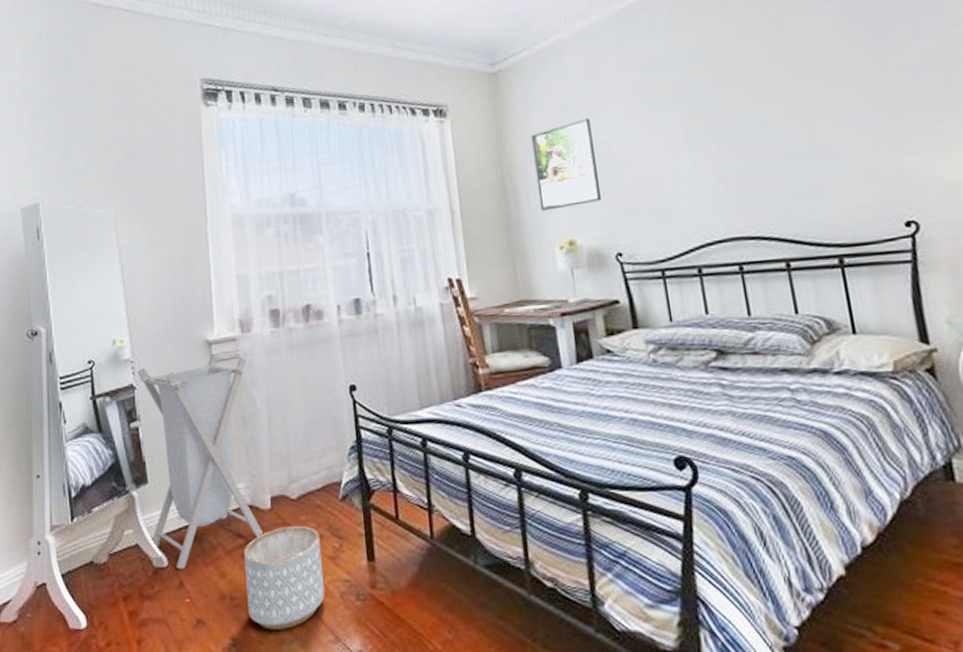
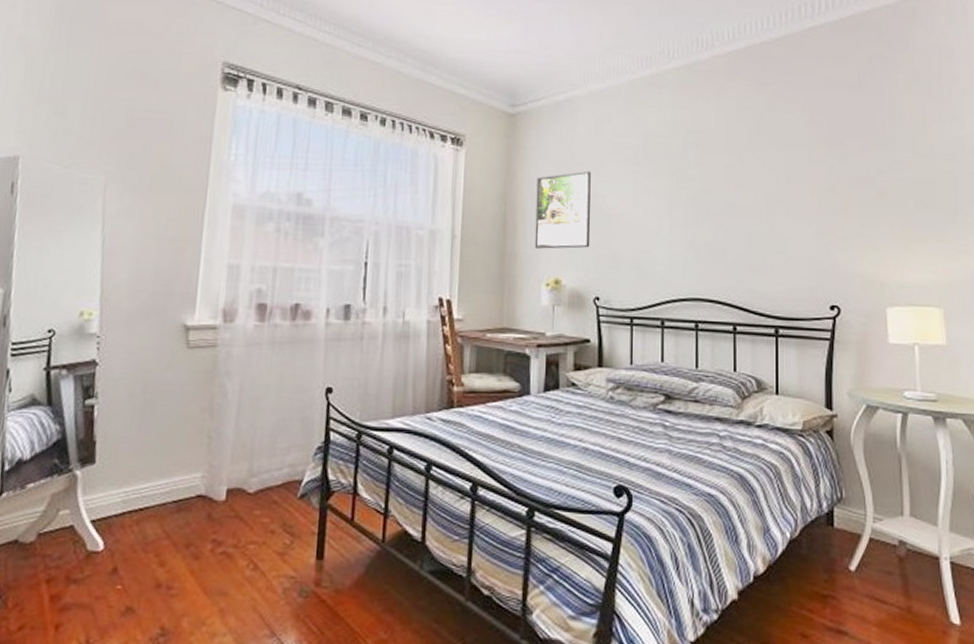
laundry hamper: present [137,354,263,569] -> none [87,340,224,554]
planter: present [244,525,325,630] -> none [183,519,271,622]

